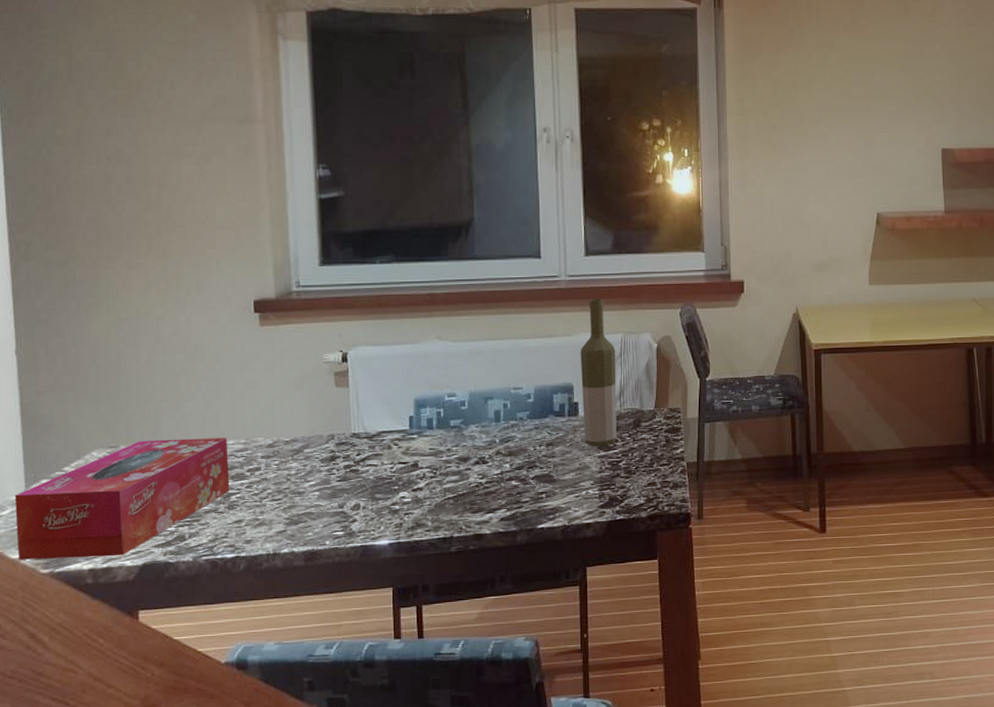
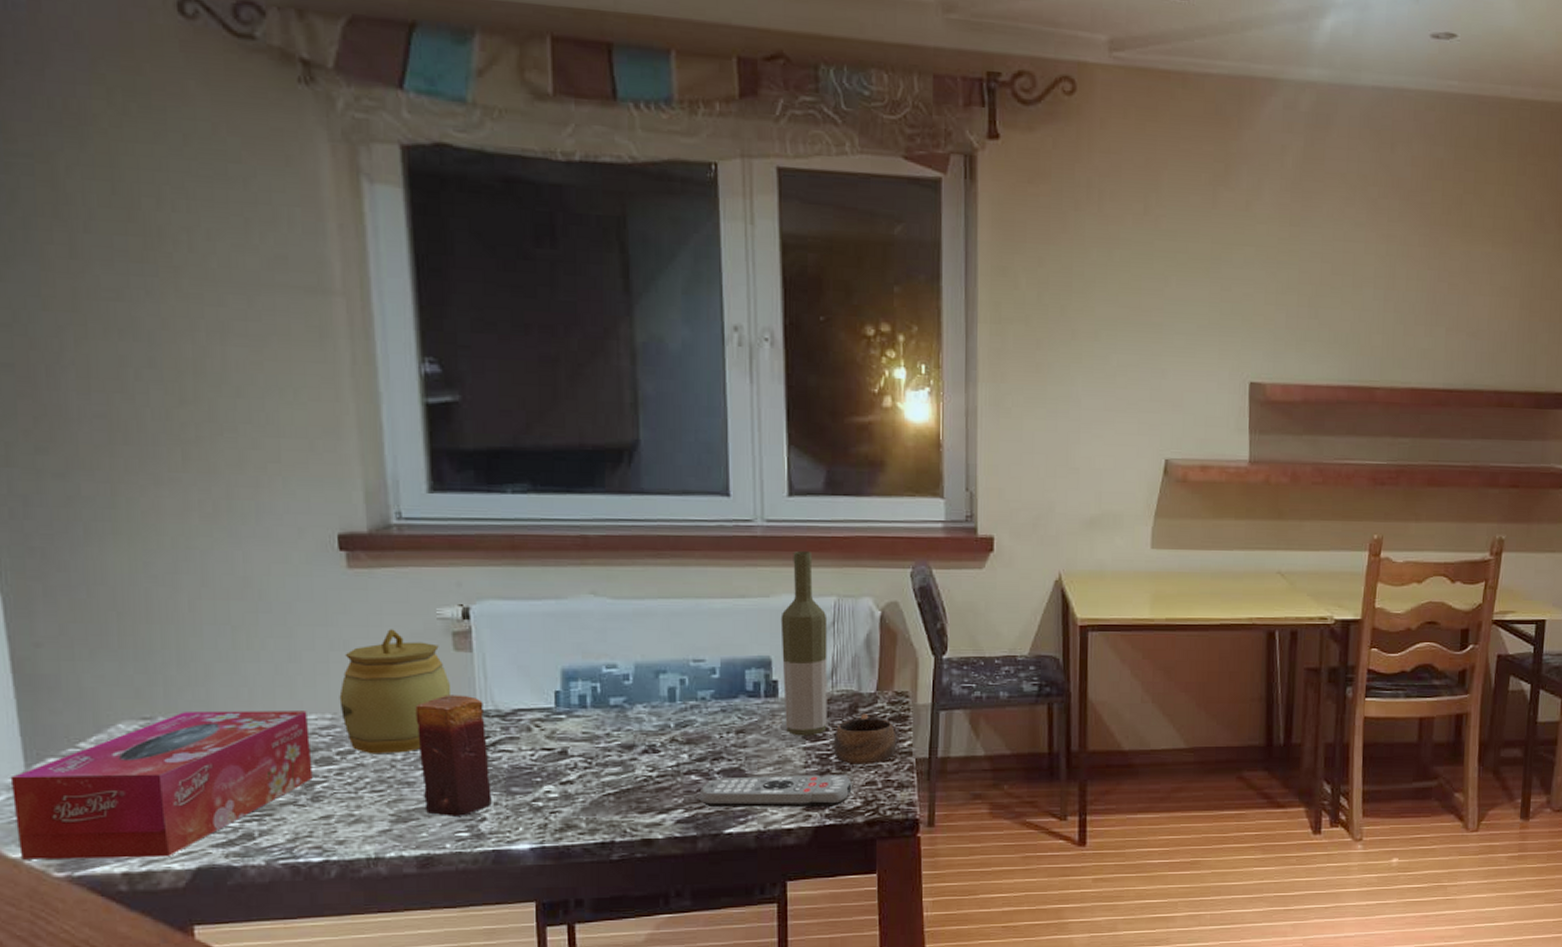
jar: none [251,372,332,471] -> present [339,629,450,754]
candle: none [306,421,361,519] -> present [415,695,492,816]
remote control: none [518,477,637,507] -> present [699,774,852,808]
cup: none [621,427,671,469] -> present [833,714,897,764]

